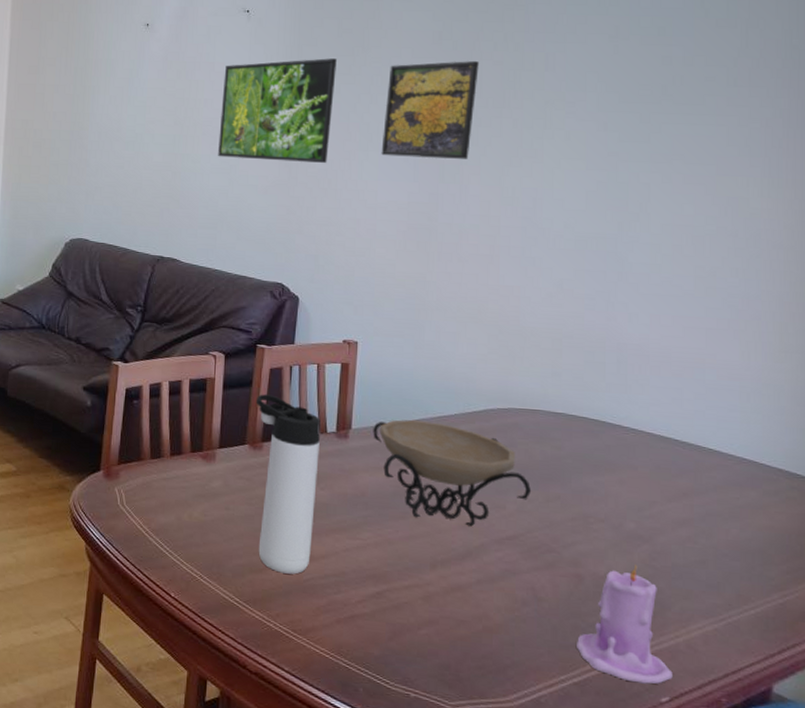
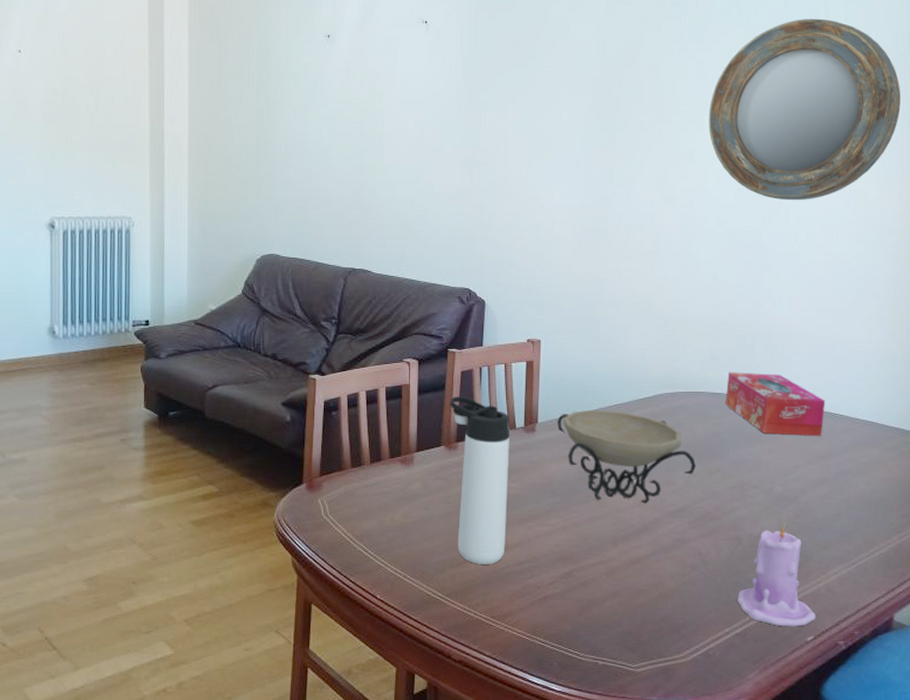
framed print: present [218,58,337,163] -> none [403,68,511,170]
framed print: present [381,61,479,159] -> none [555,69,639,163]
home mirror: none [557,8,793,207] -> present [708,18,901,201]
tissue box: none [568,390,691,472] -> present [725,372,826,437]

